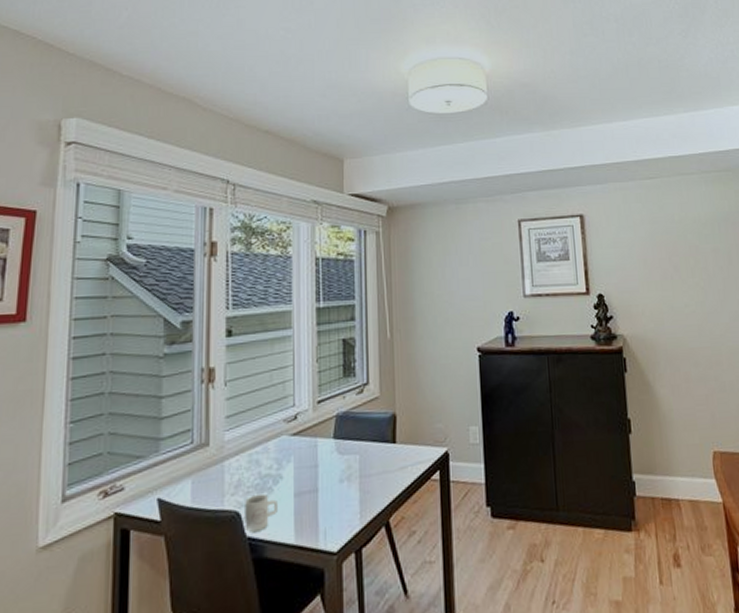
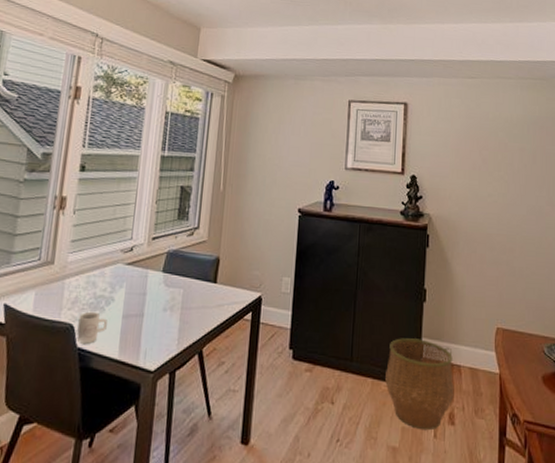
basket: none [597,475,676,577] -> present [385,338,454,429]

